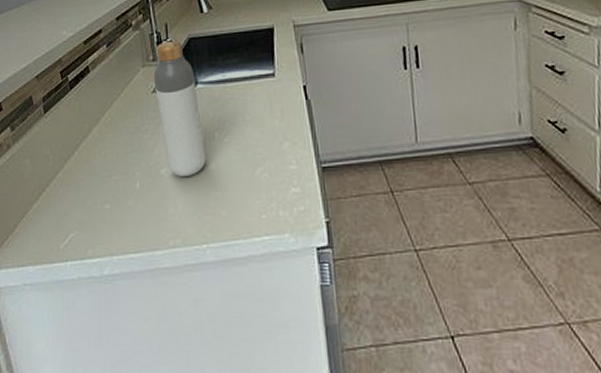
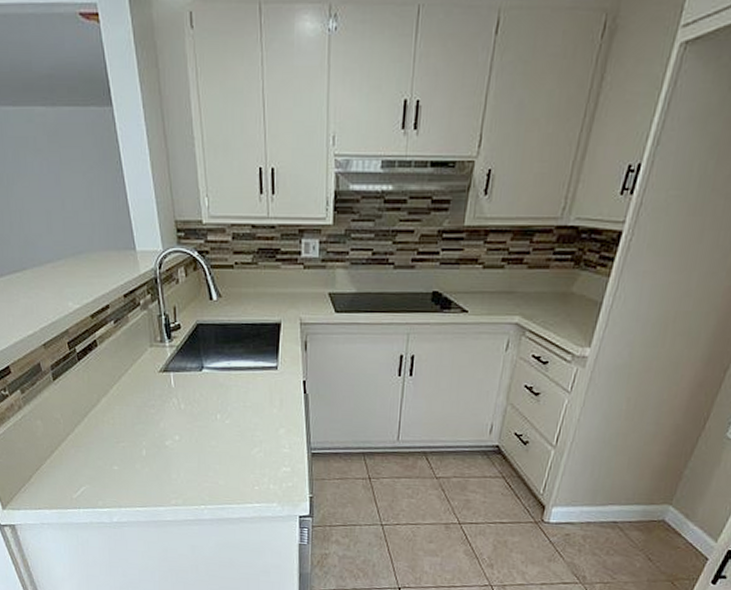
bottle: present [153,40,206,178] -> none [160,324,208,450]

